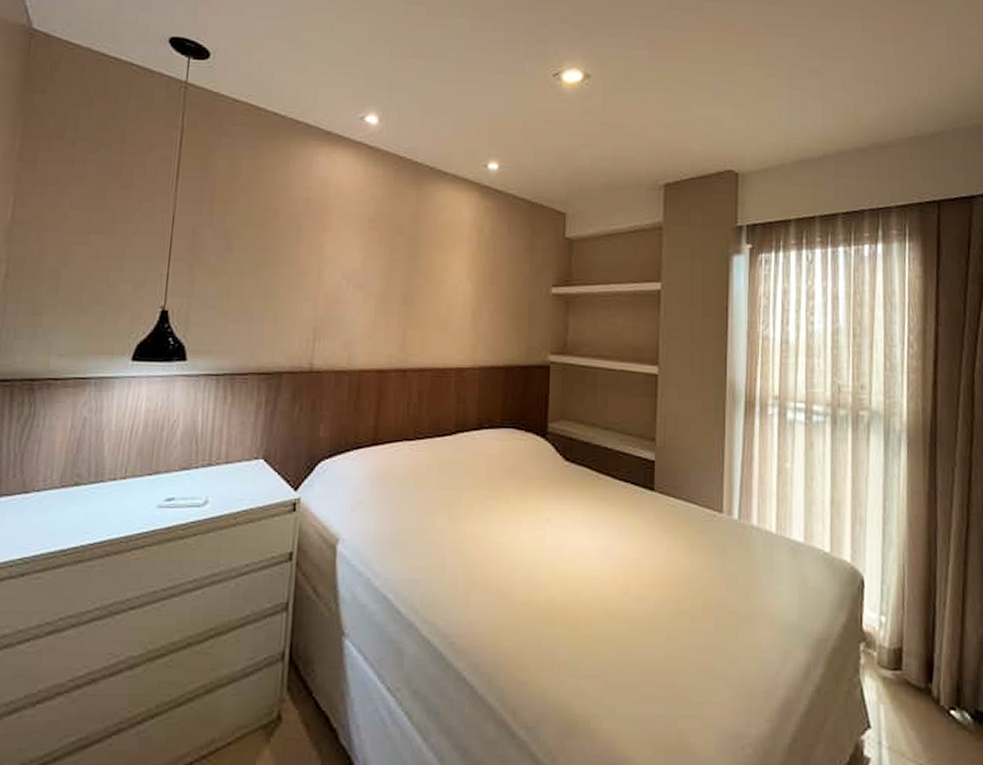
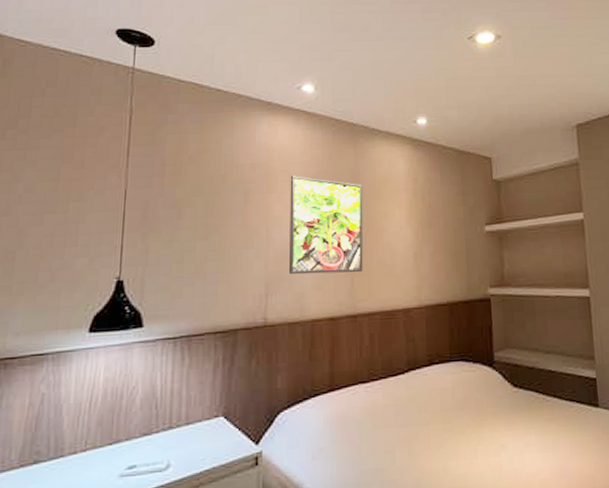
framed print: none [339,215,423,325] -> present [289,176,363,275]

